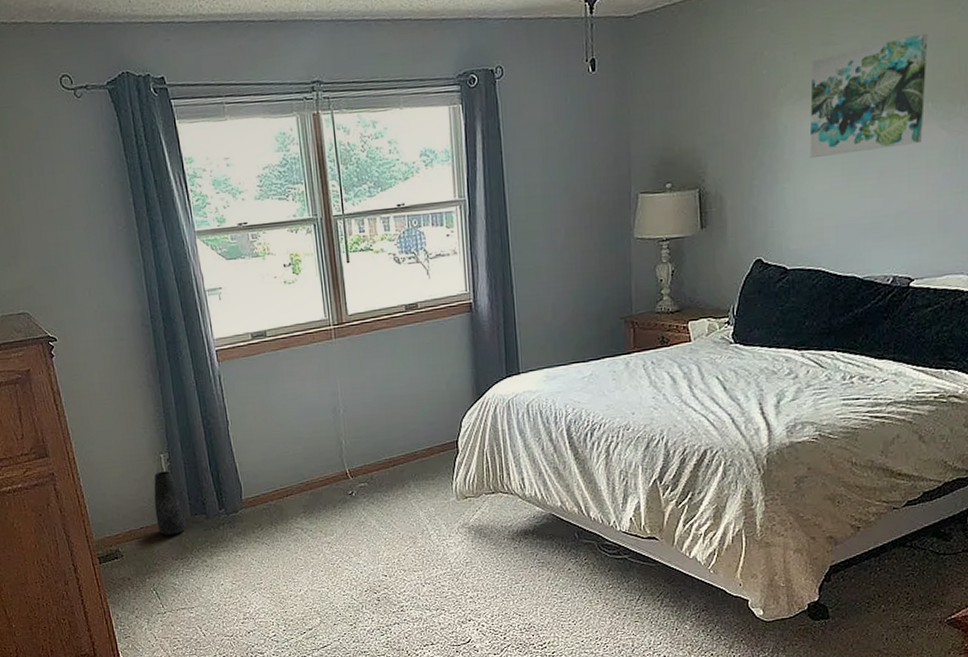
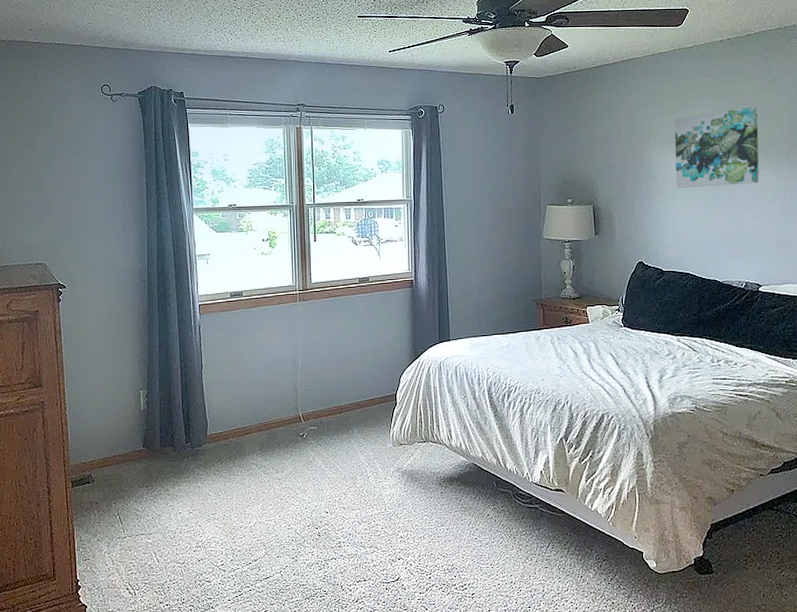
vase: present [154,471,186,536] -> none [129,406,155,464]

